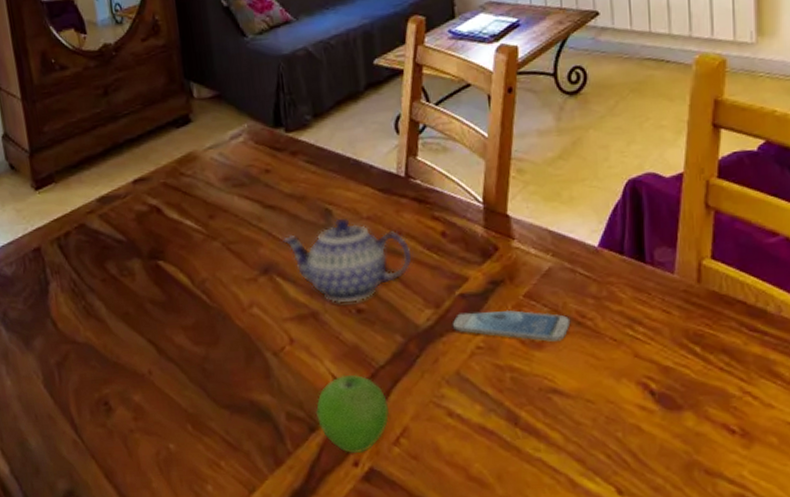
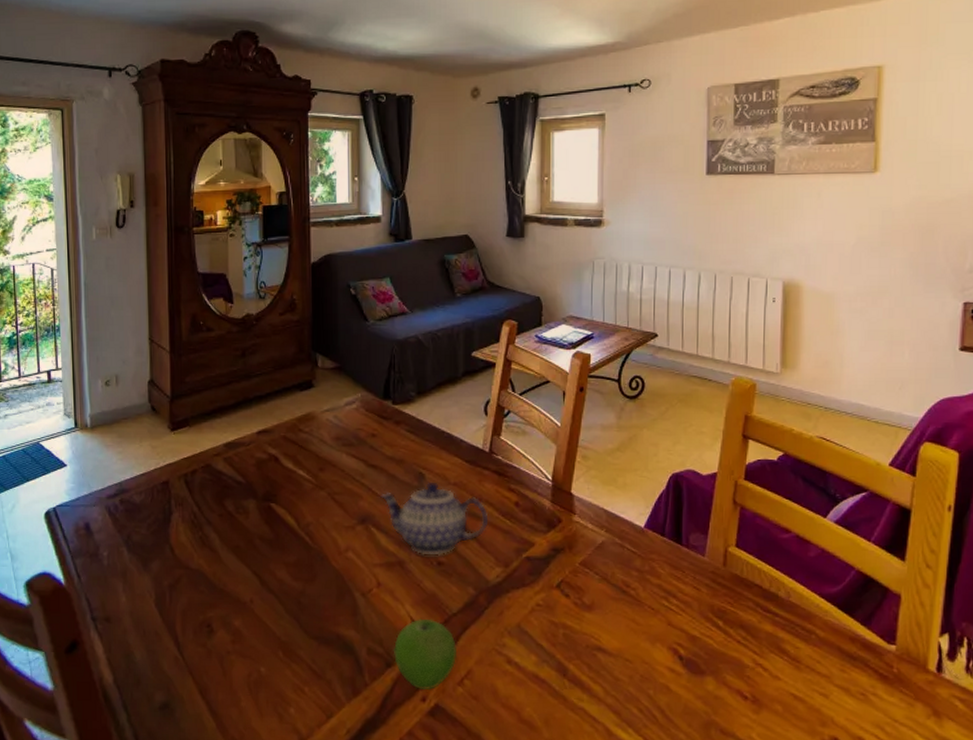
smartphone: present [452,309,571,342] -> none [517,573,617,605]

